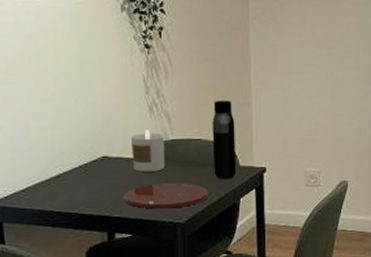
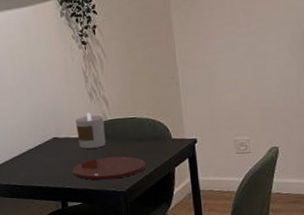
water bottle: present [212,100,237,180] -> none [144,81,170,152]

